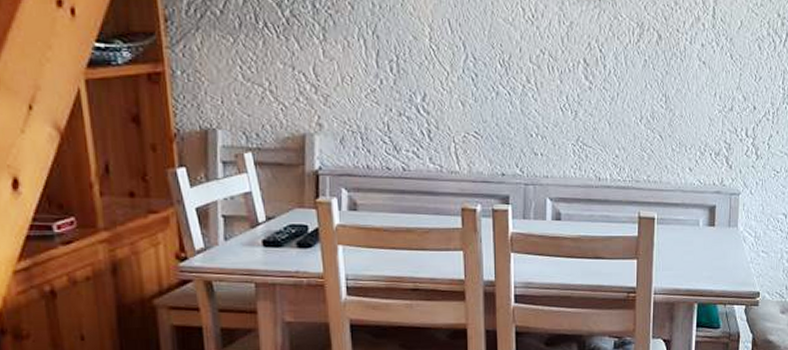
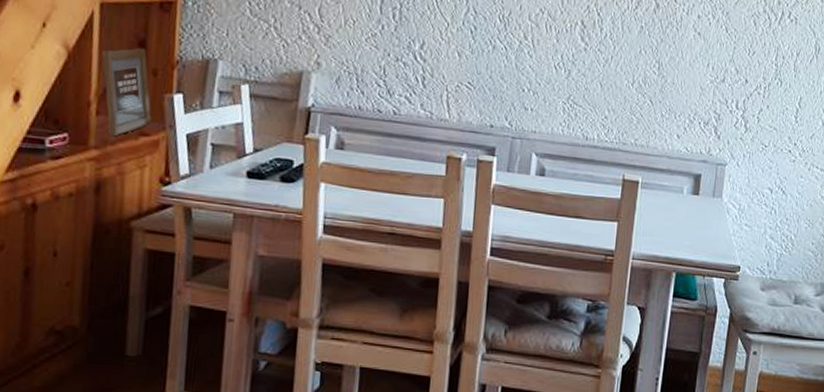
picture frame: none [95,123,158,216] -> present [102,47,152,137]

